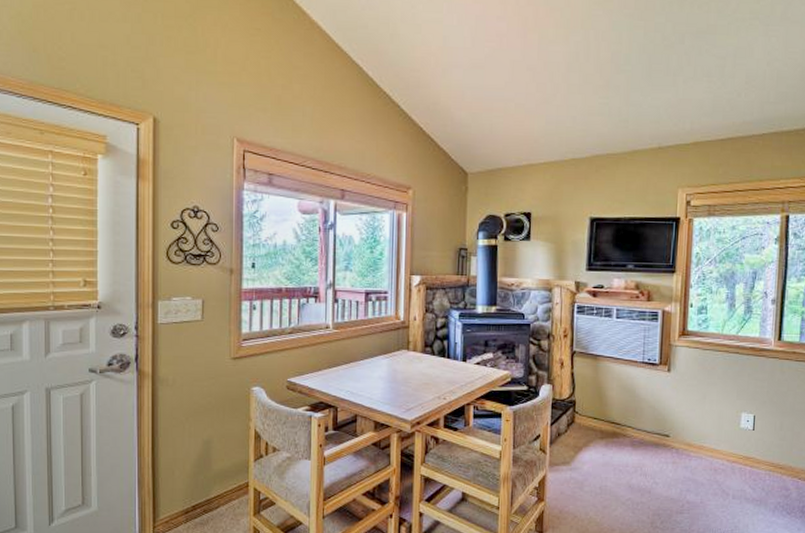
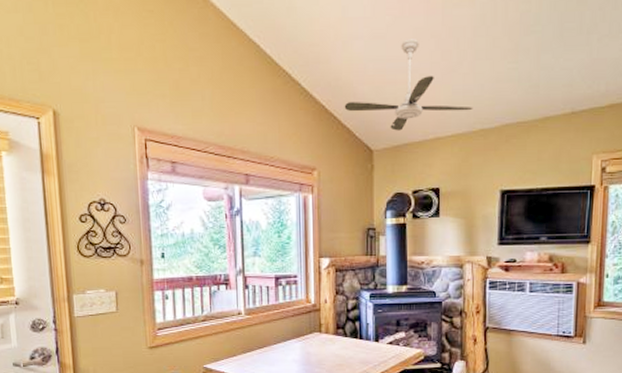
ceiling fan: none [441,70,565,156] -> present [344,39,473,131]

